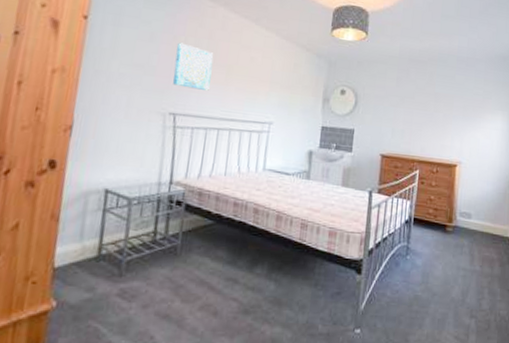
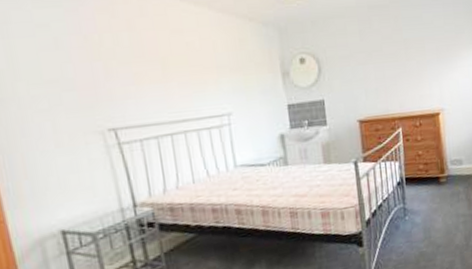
wall art: present [173,42,214,91] -> none [92,42,147,96]

